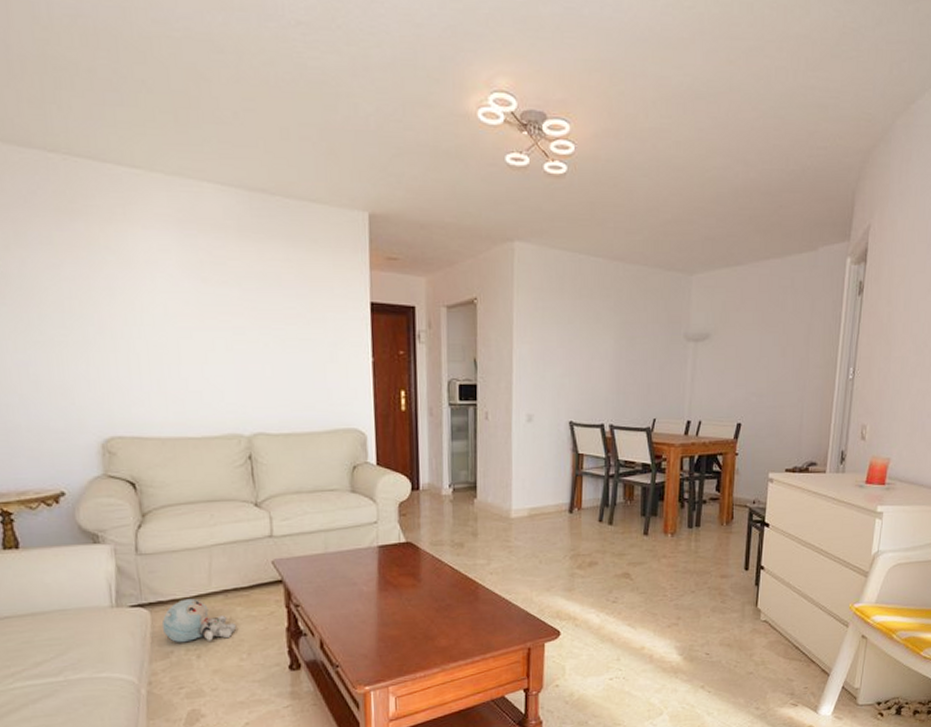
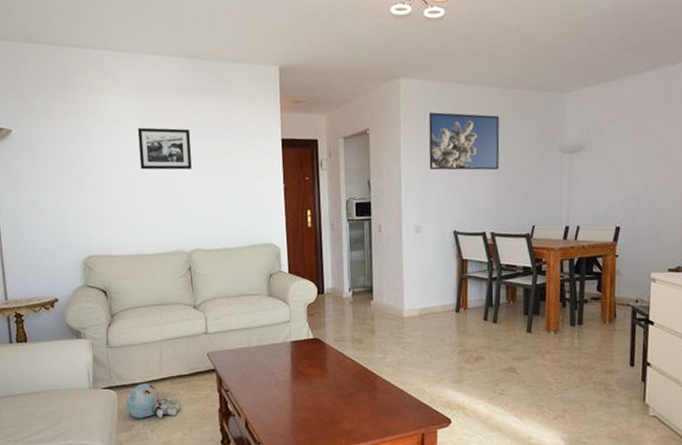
picture frame: none [179,275,254,332] -> present [137,127,192,170]
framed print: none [544,285,622,355] -> present [428,112,500,170]

